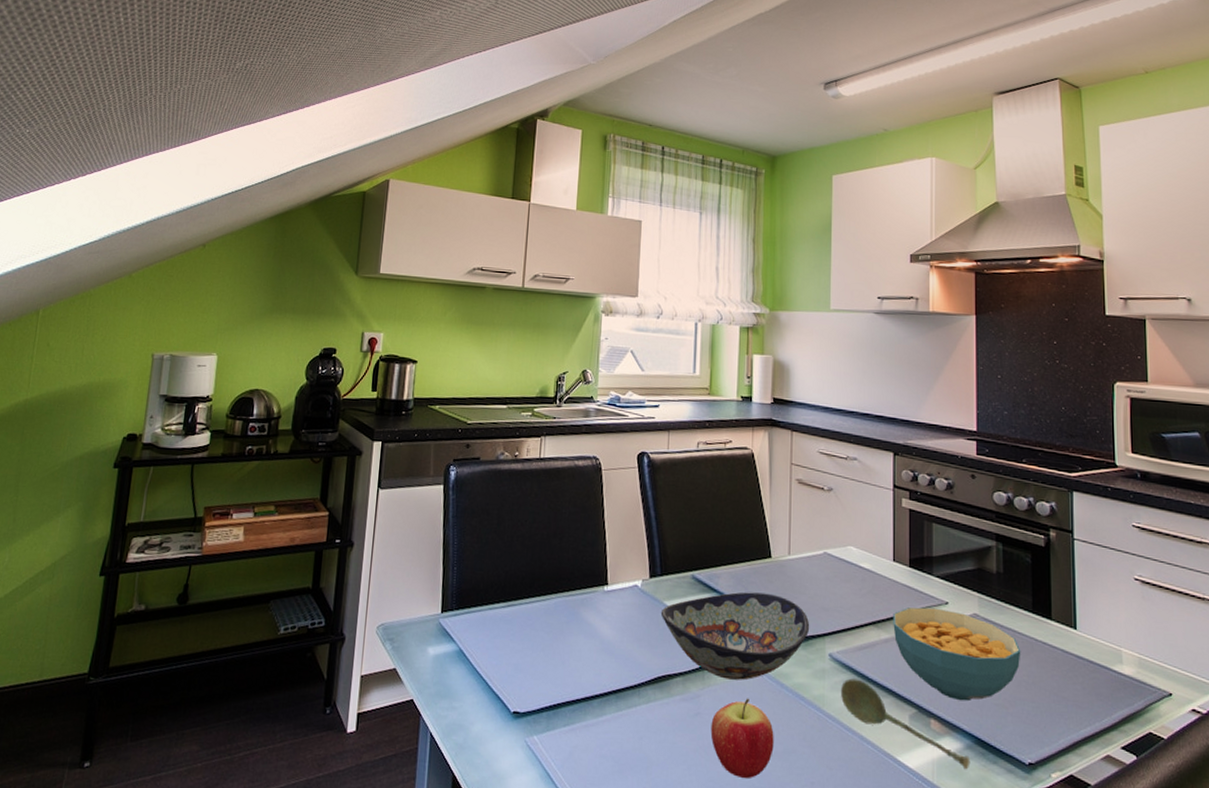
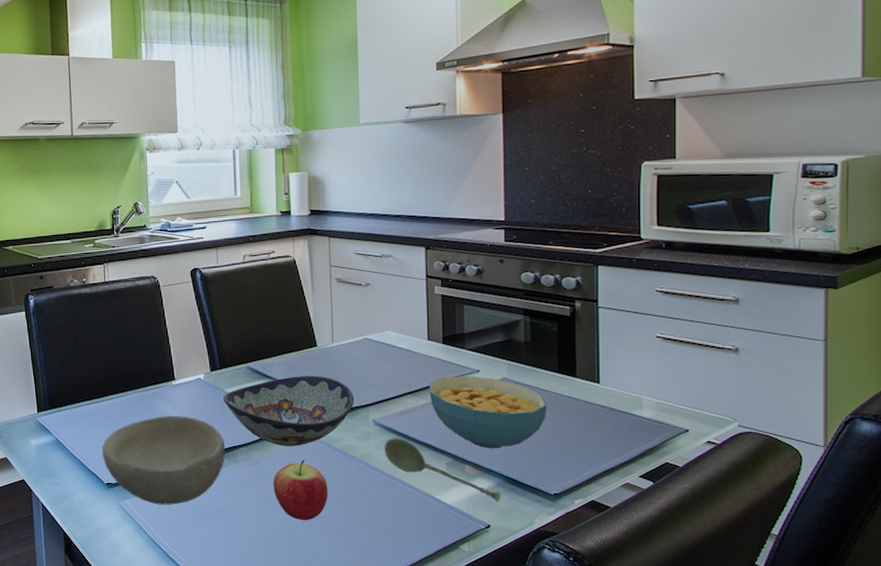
bowl: none [512,628,659,747] -> present [101,415,226,505]

